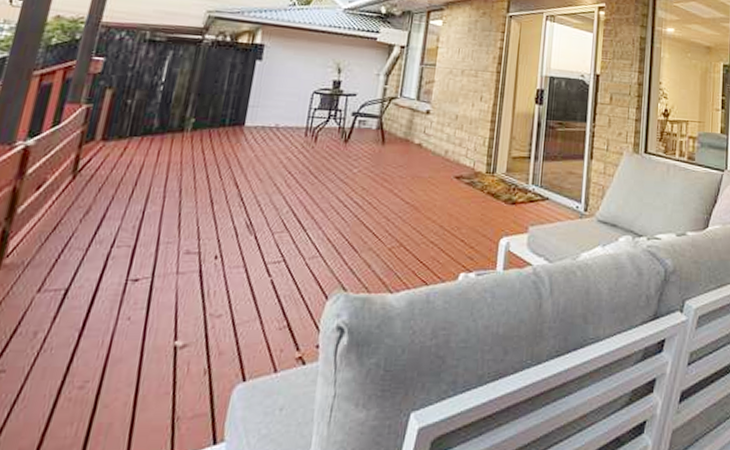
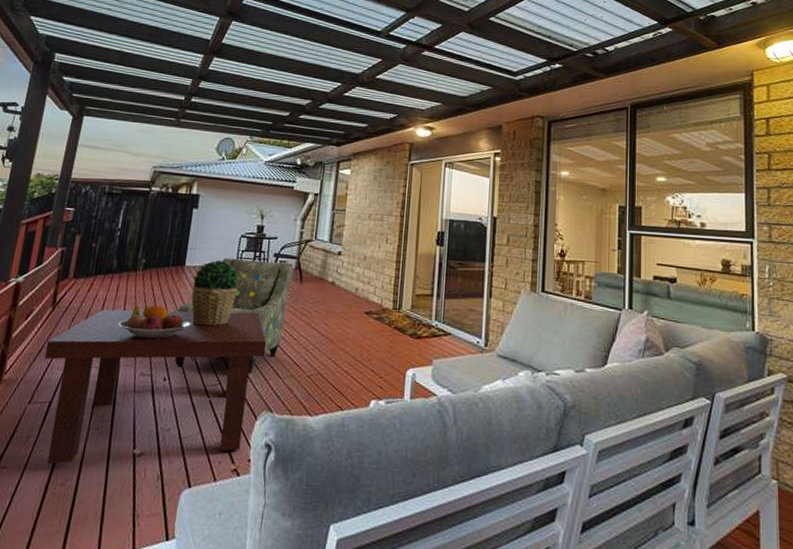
coffee table: none [59,177,342,363] -> present [44,309,267,464]
fruit bowl: none [158,171,252,211] -> present [118,305,193,339]
armchair: none [228,116,375,249] -> present [174,258,293,374]
potted plant: none [251,120,310,194] -> present [191,260,239,326]

